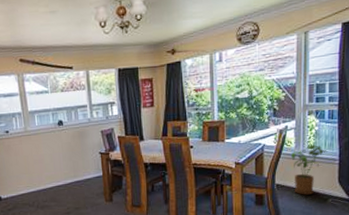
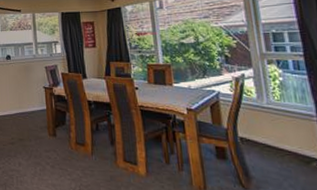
house plant: present [291,144,327,195] -> none [253,96,300,154]

